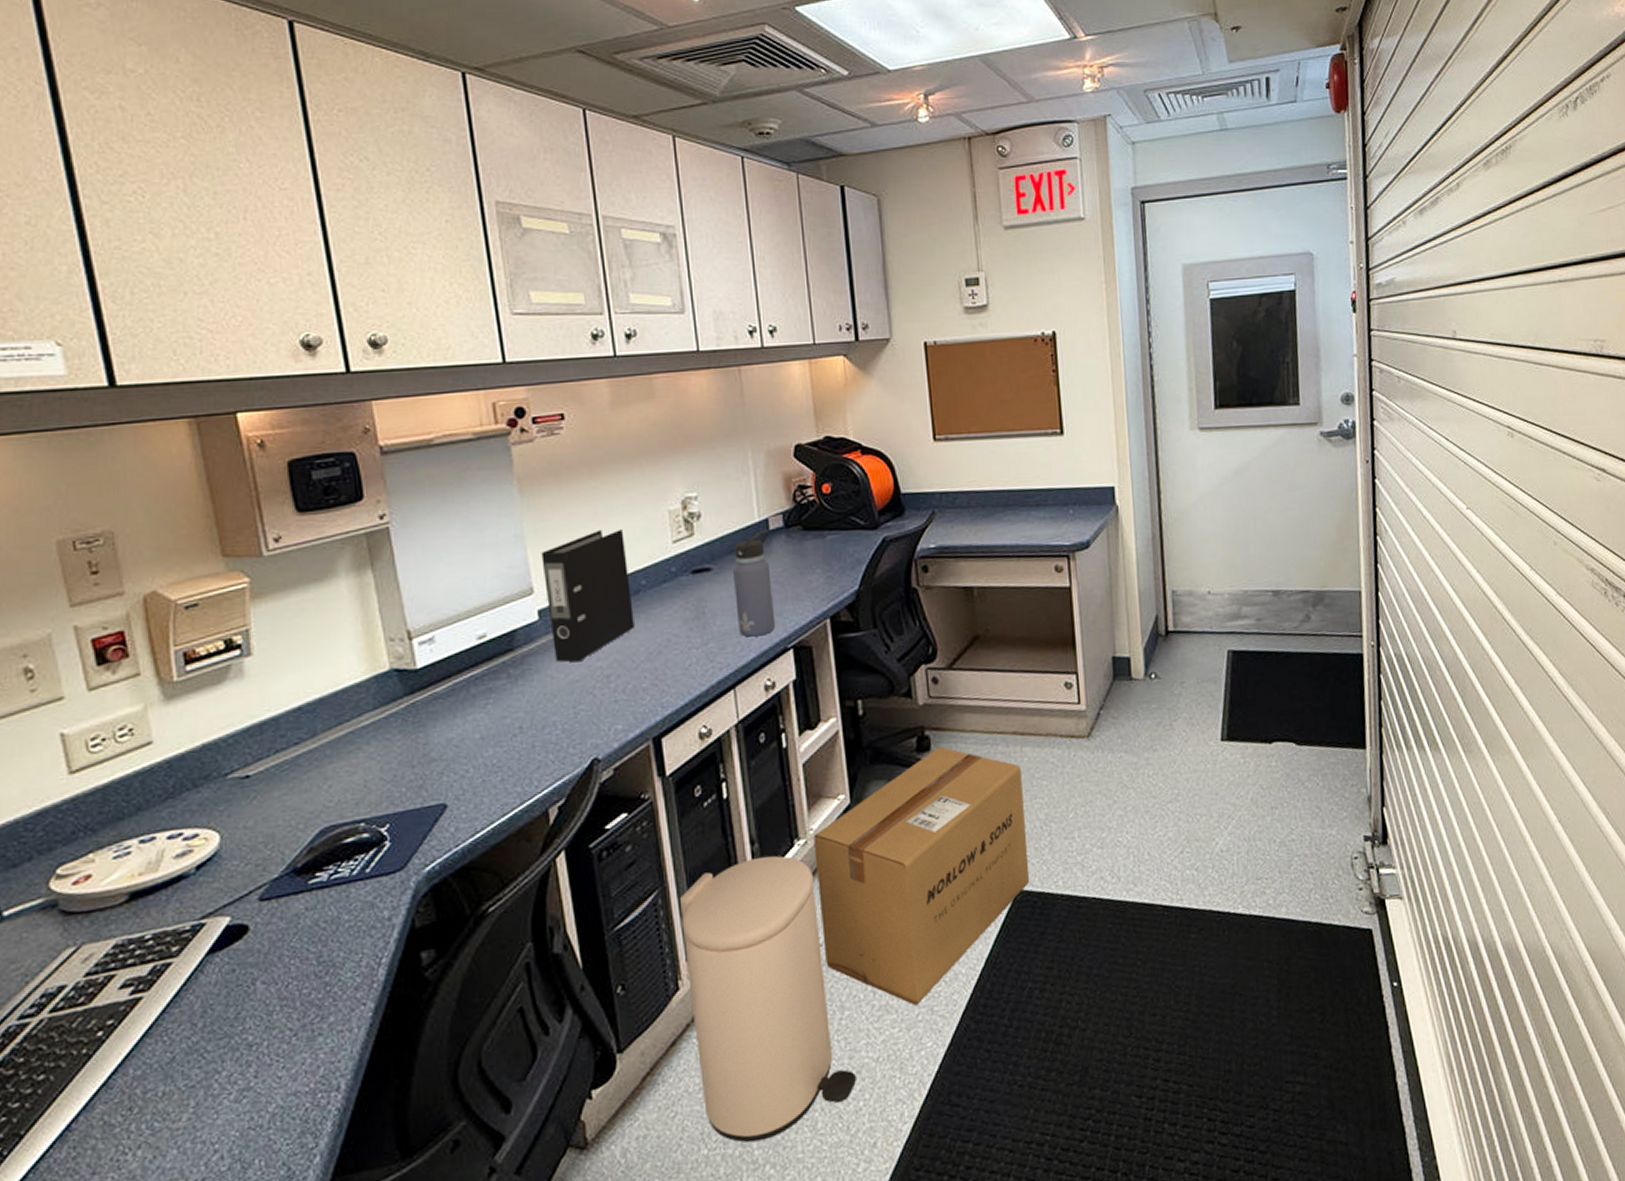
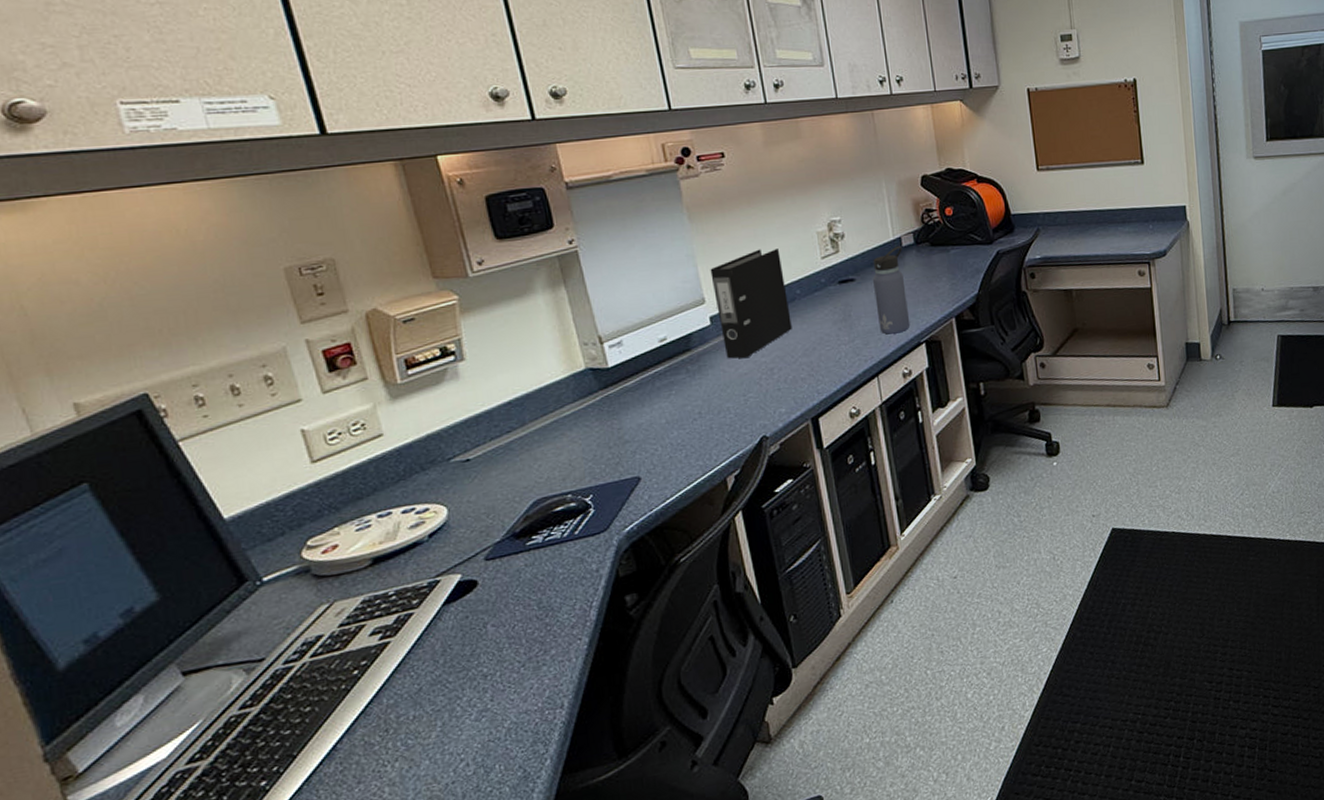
pedal bin: present [680,855,858,1143] -> none [839,508,988,732]
box: present [813,747,1030,1006] -> none [947,418,1122,621]

